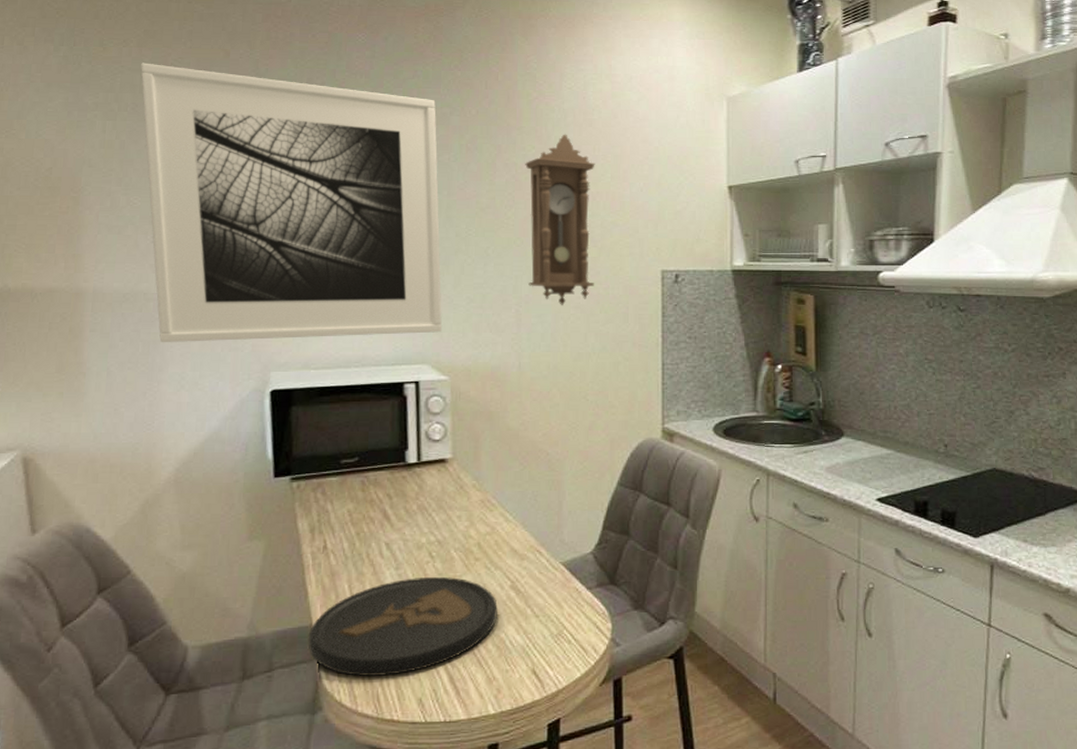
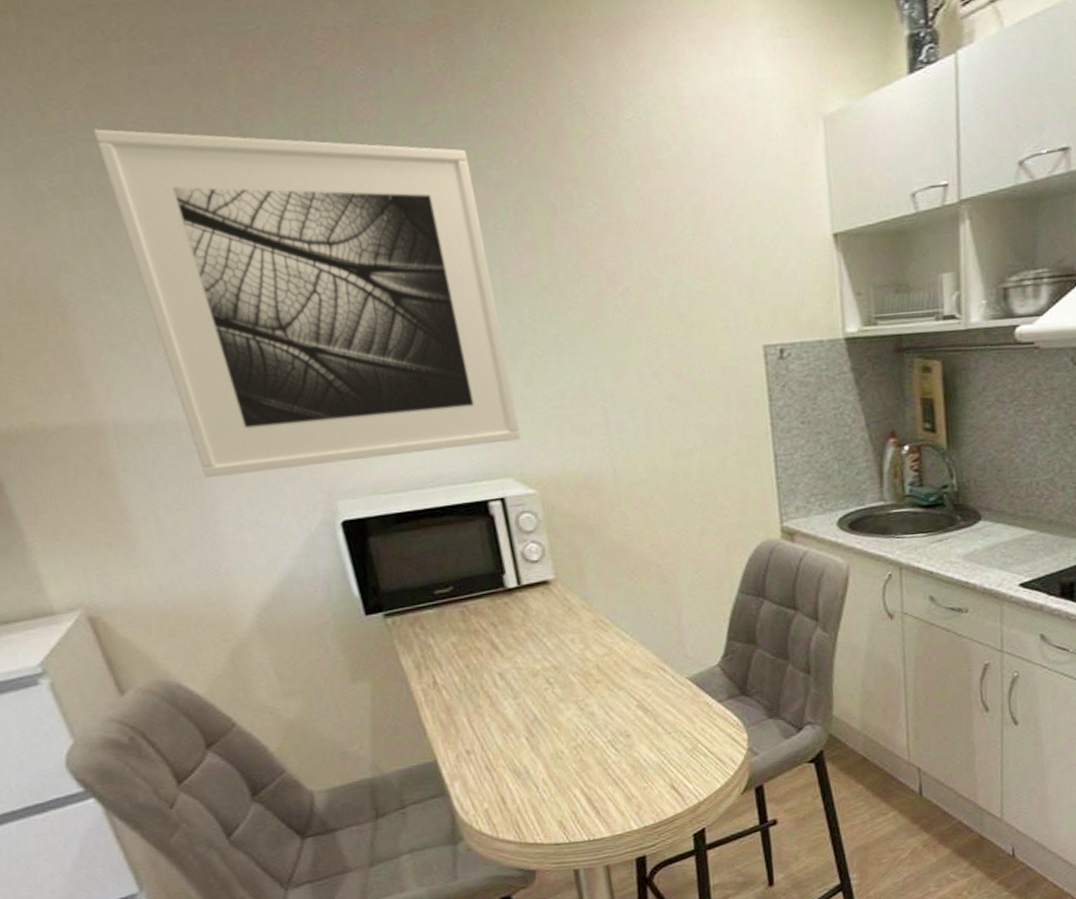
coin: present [308,576,498,676] -> none [434,702,628,806]
pendulum clock: present [525,134,595,305] -> none [587,182,687,397]

